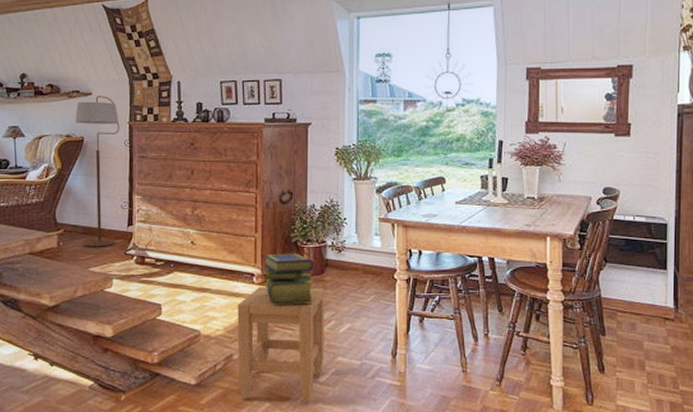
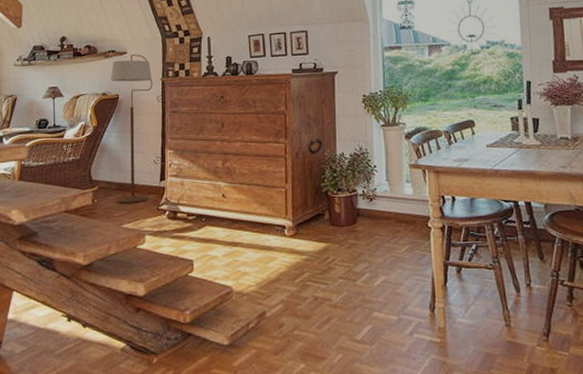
stool: present [237,287,325,402] -> none [269,239,360,362]
stack of books: present [263,253,314,306] -> none [294,203,346,259]

